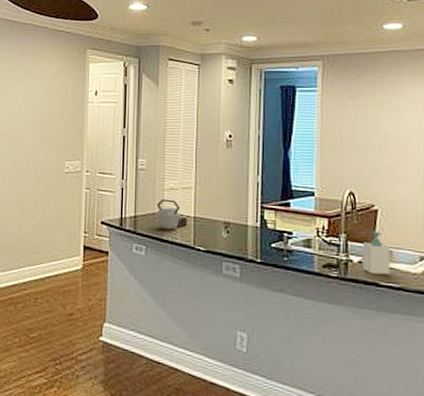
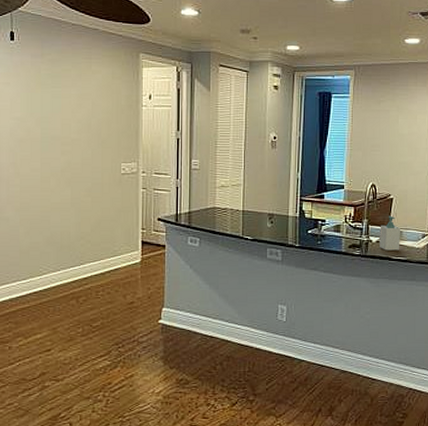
kettle: present [154,199,188,230] -> none [207,196,237,223]

